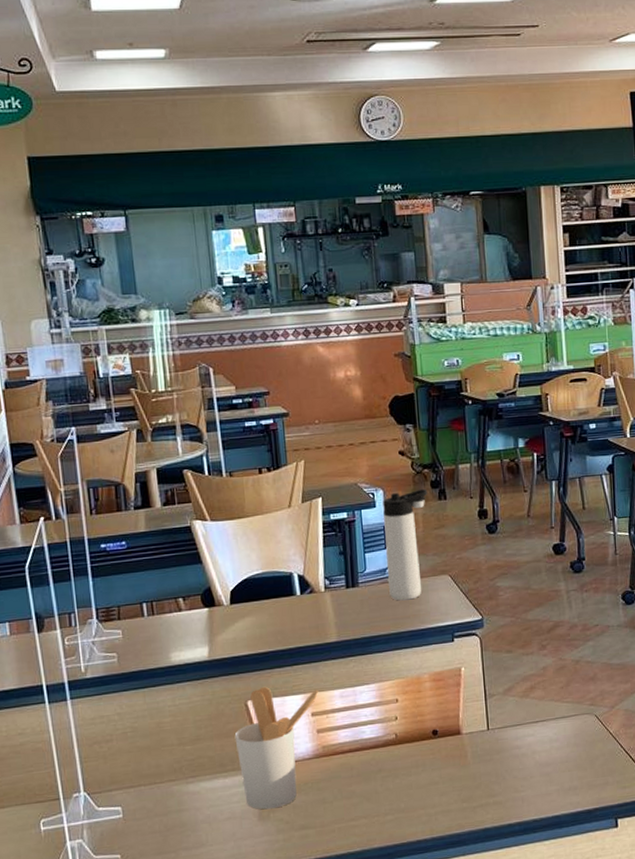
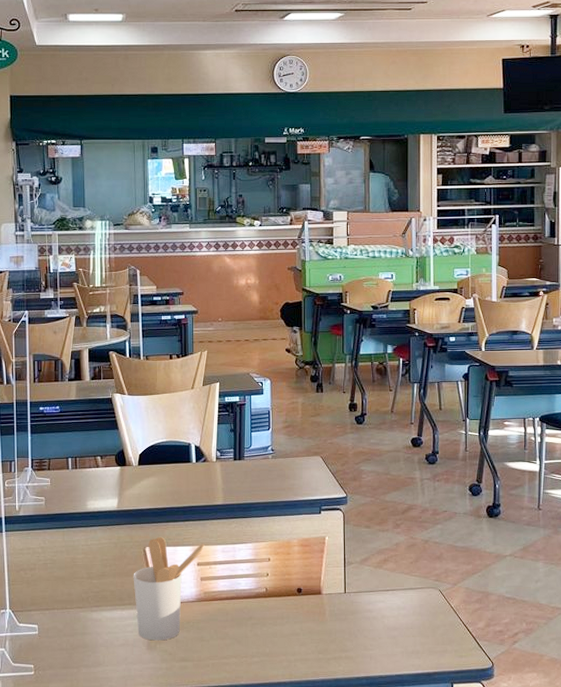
thermos bottle: present [383,488,428,601] -> none [269,382,308,475]

